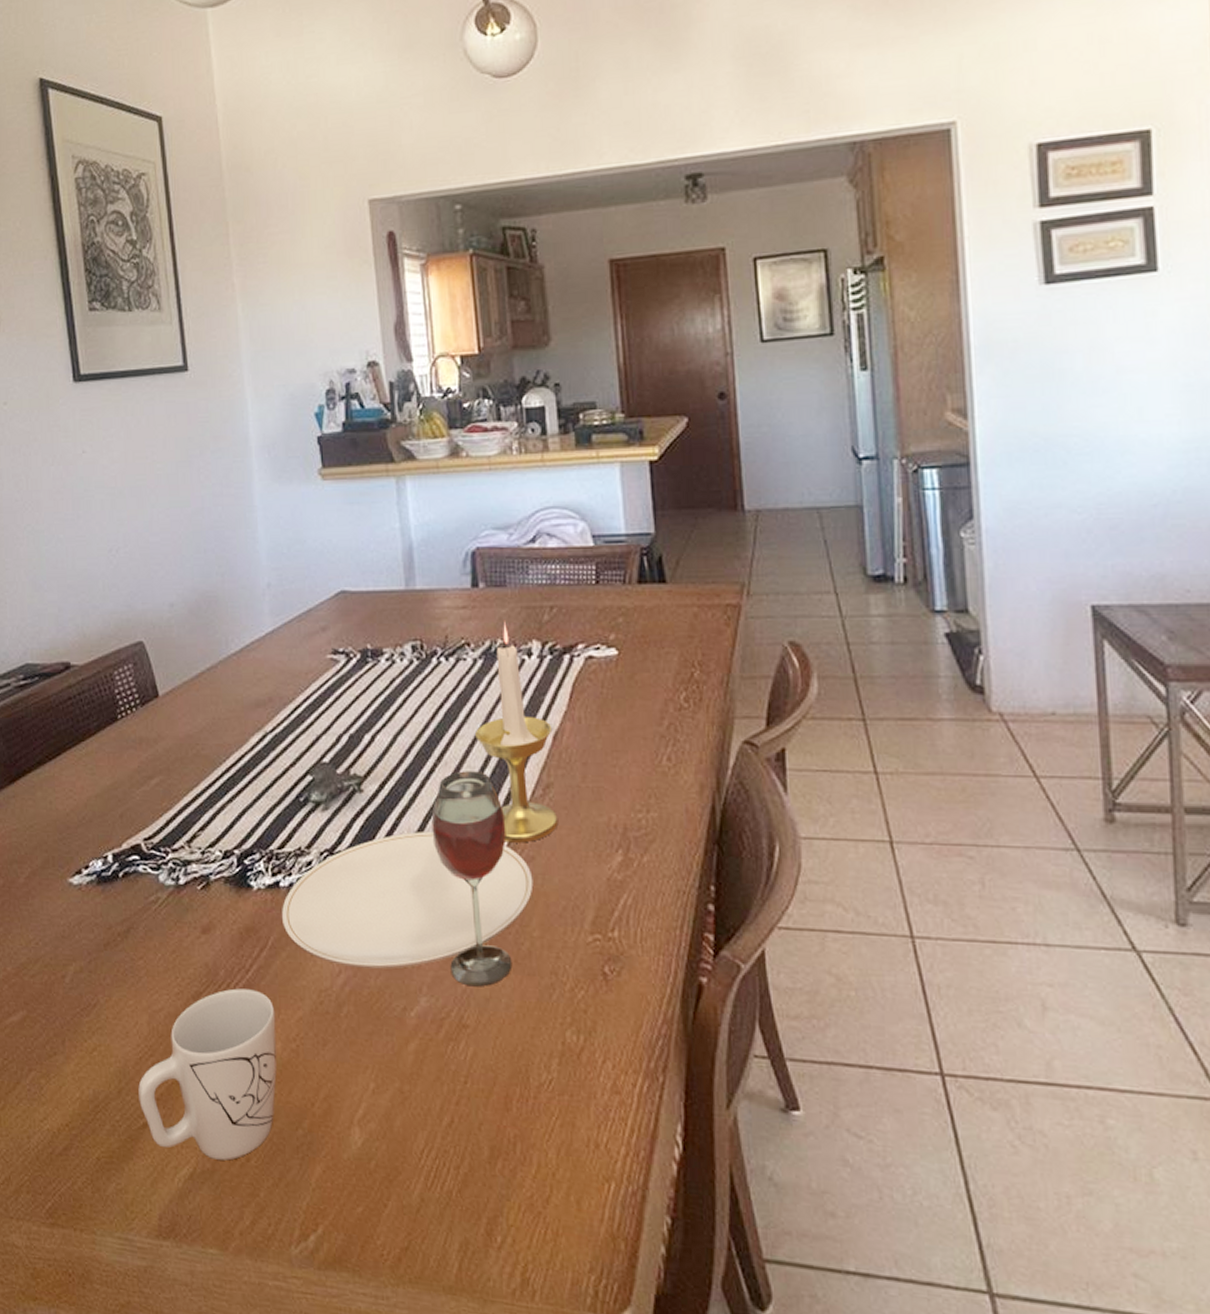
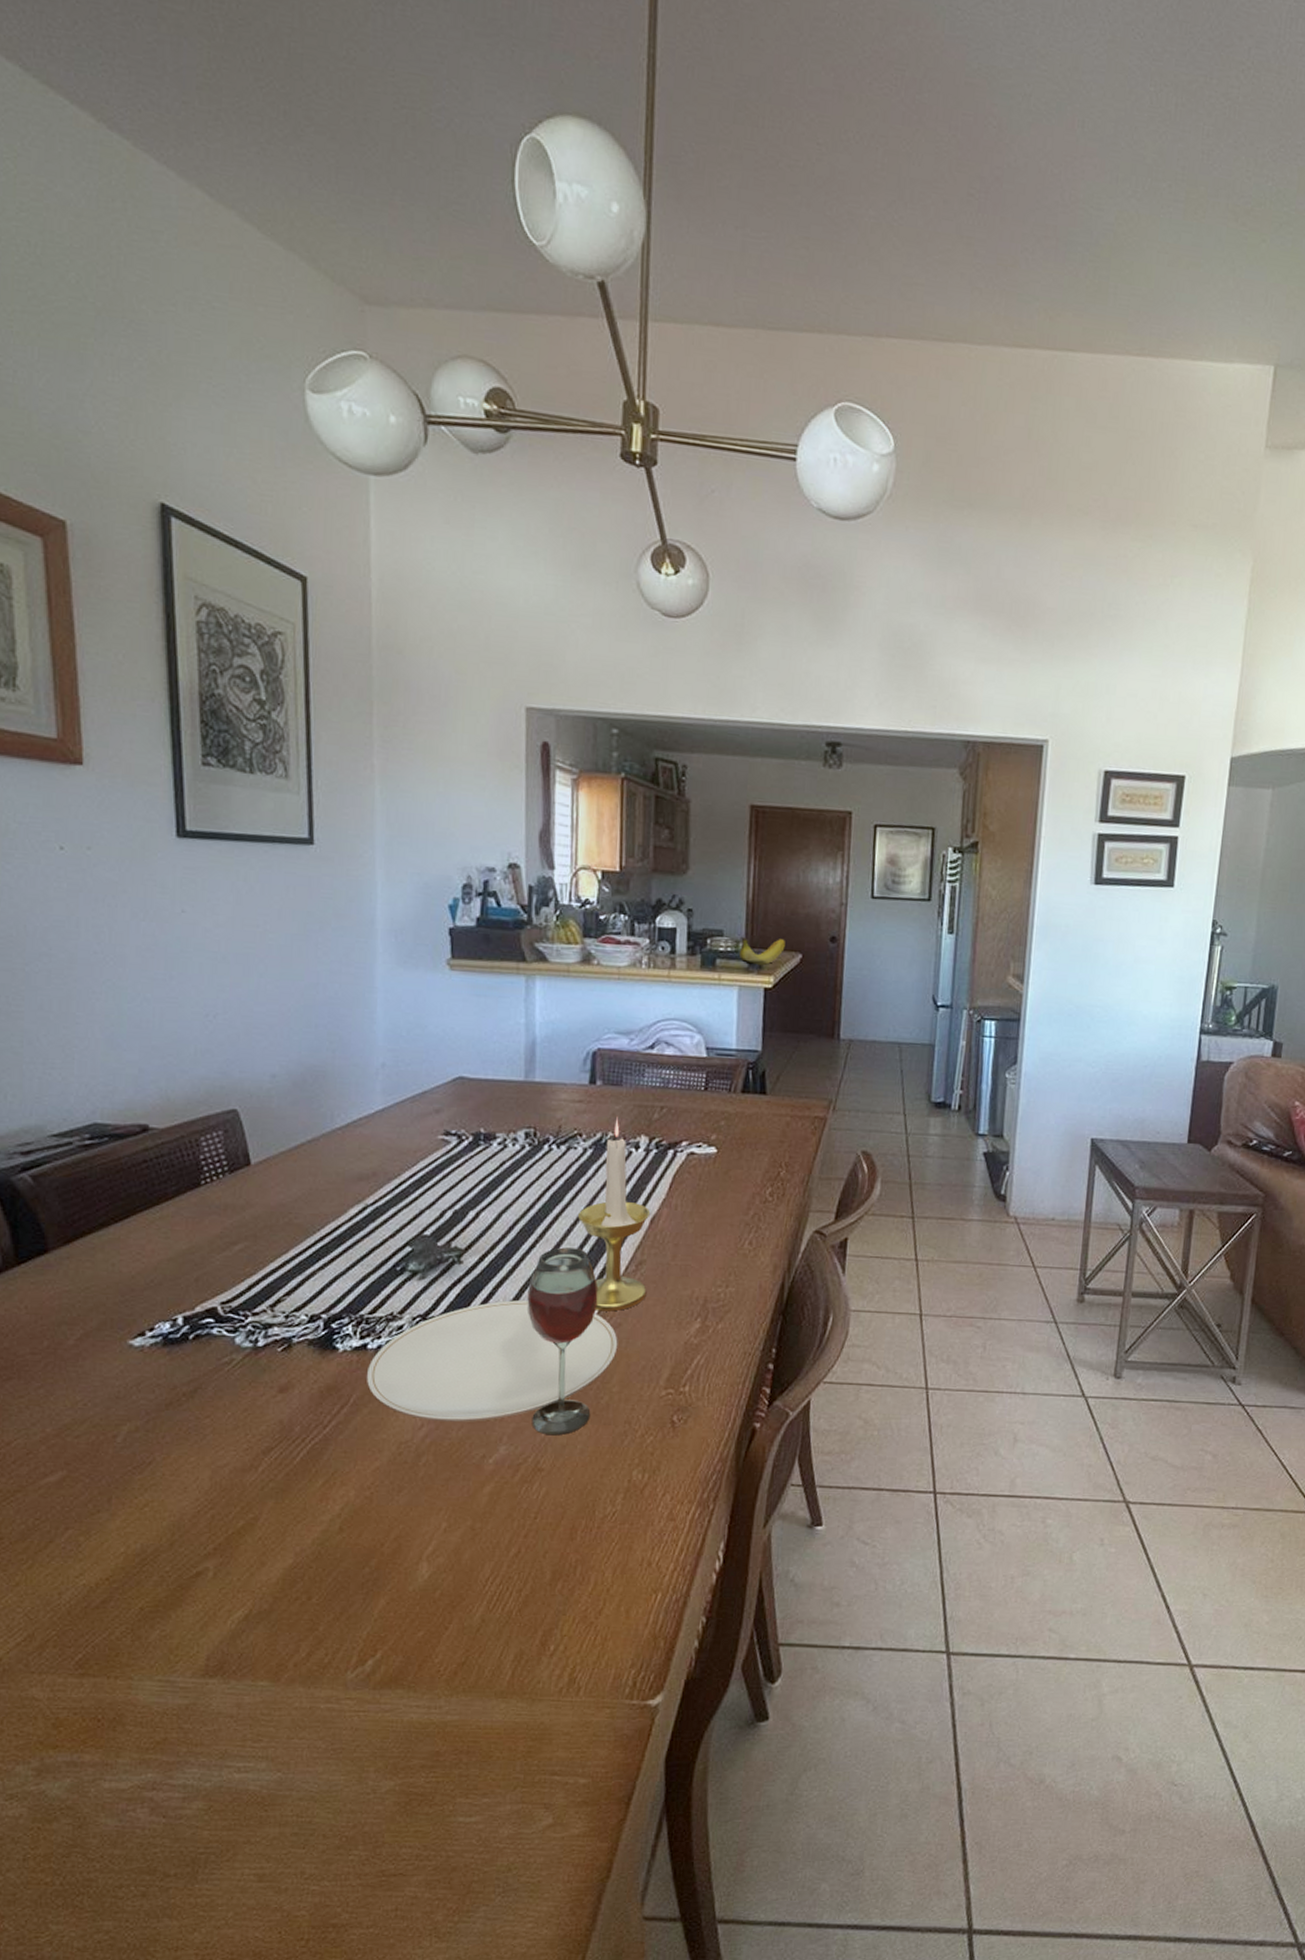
mug: present [138,988,278,1161] -> none [193,1443,351,1600]
fruit: none [616,402,667,437] -> present [740,937,785,966]

